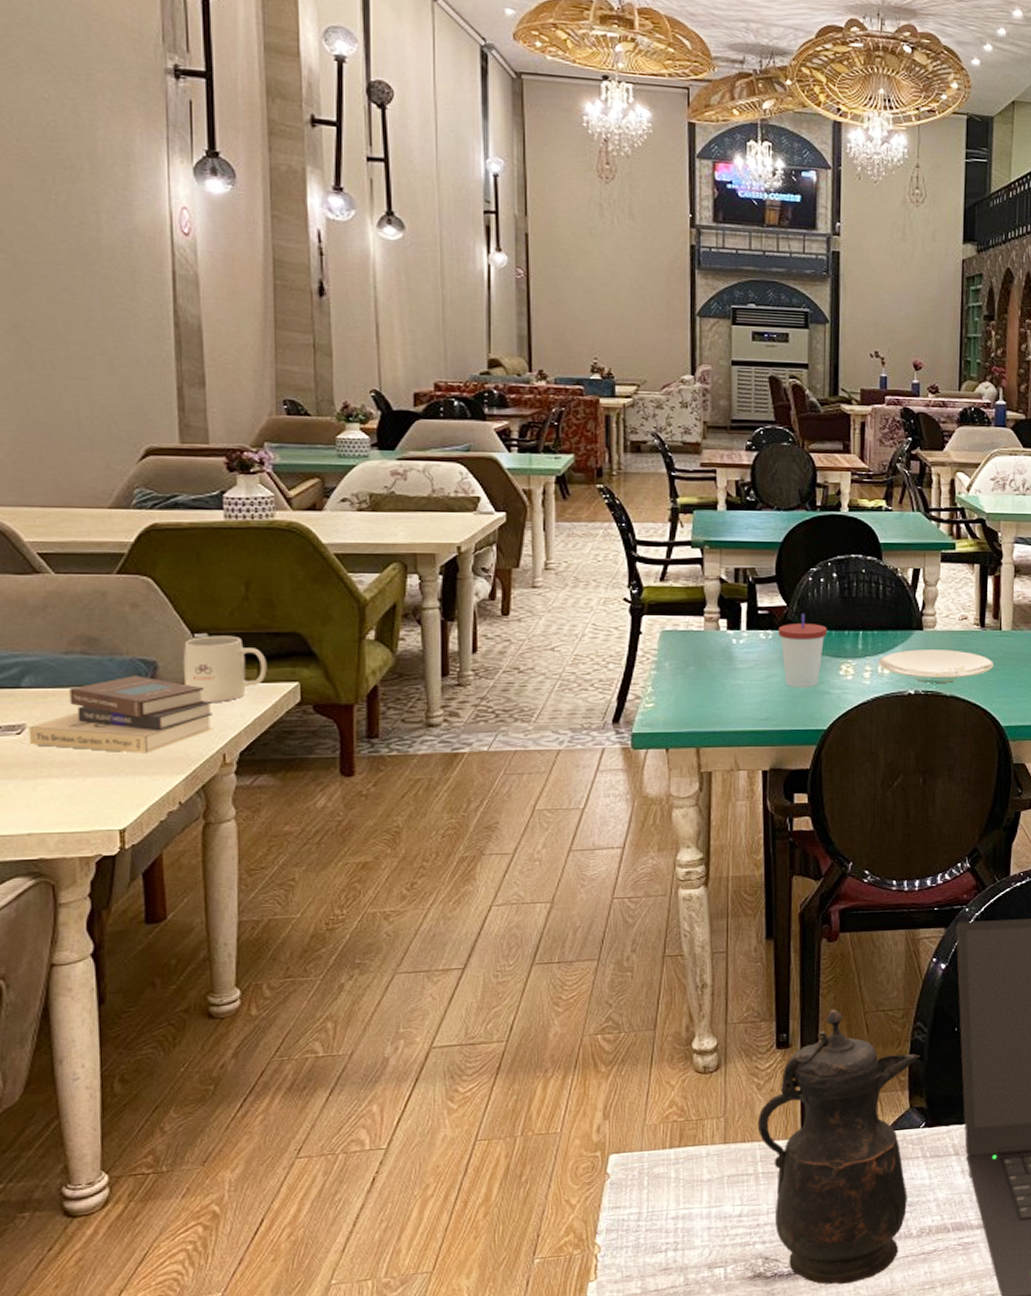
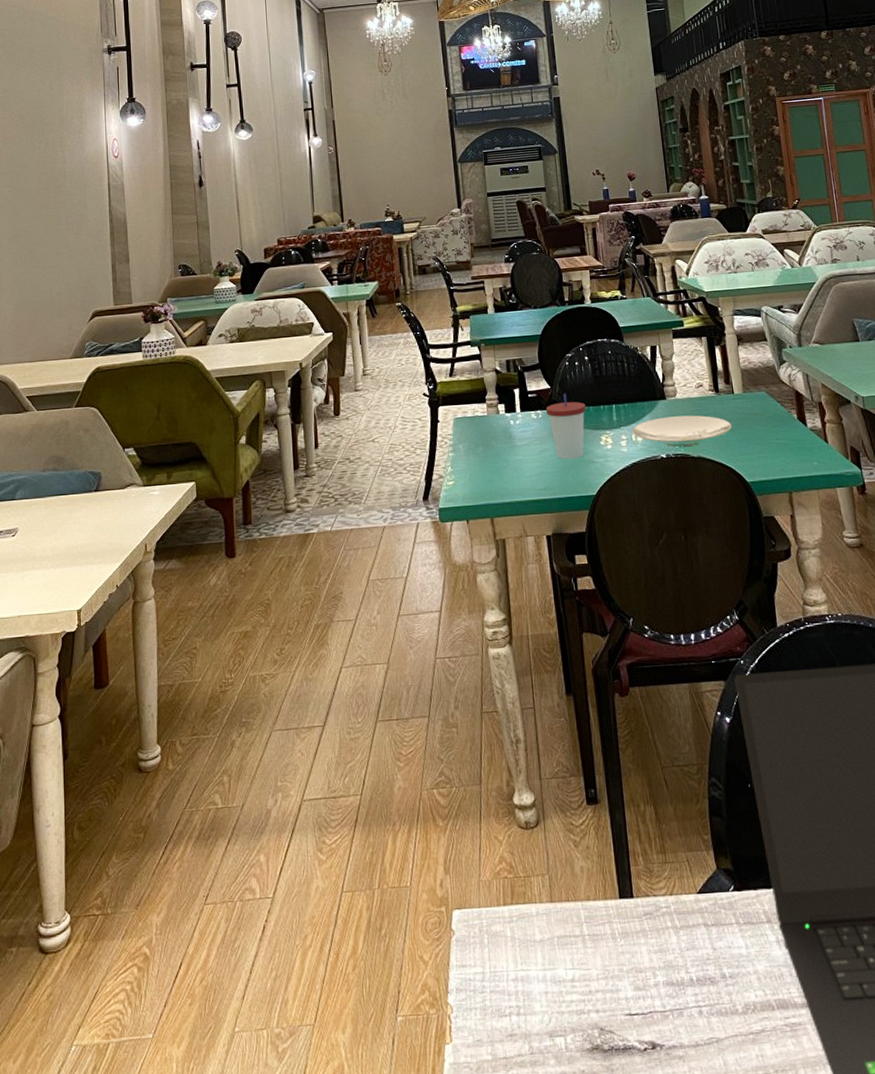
books: present [28,676,214,753] -> none [19,485,139,547]
mug: present [182,635,267,702] -> none [117,448,173,503]
coffeepot: present [757,1009,920,1285] -> none [578,764,729,1064]

